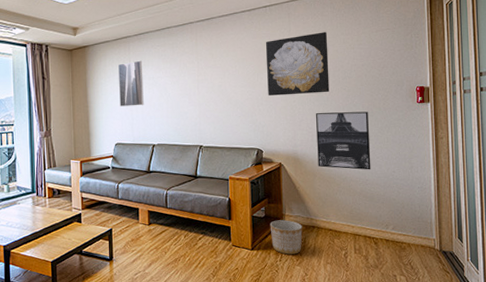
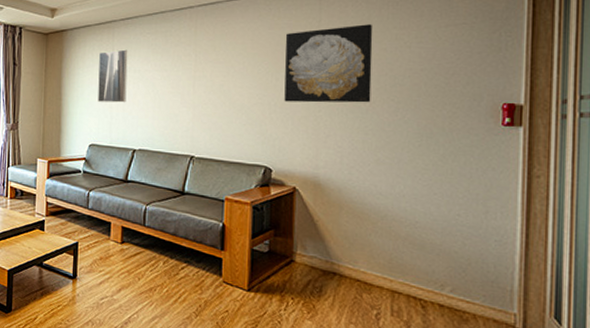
planter: present [270,220,303,255] -> none [274,258,319,305]
wall art: present [316,111,371,170] -> none [346,128,426,209]

